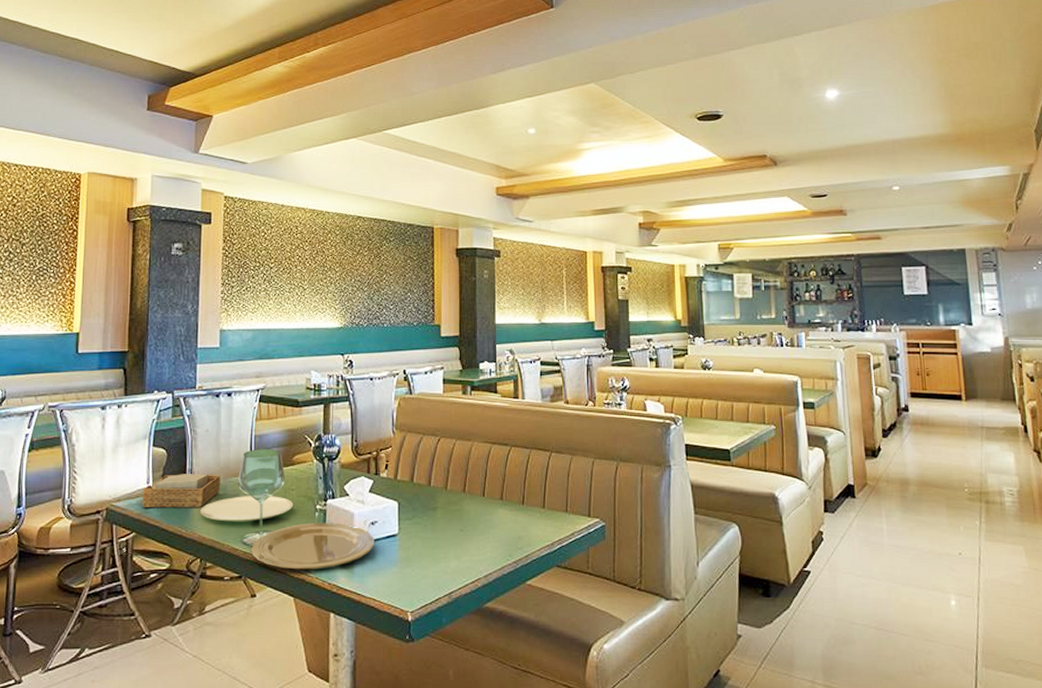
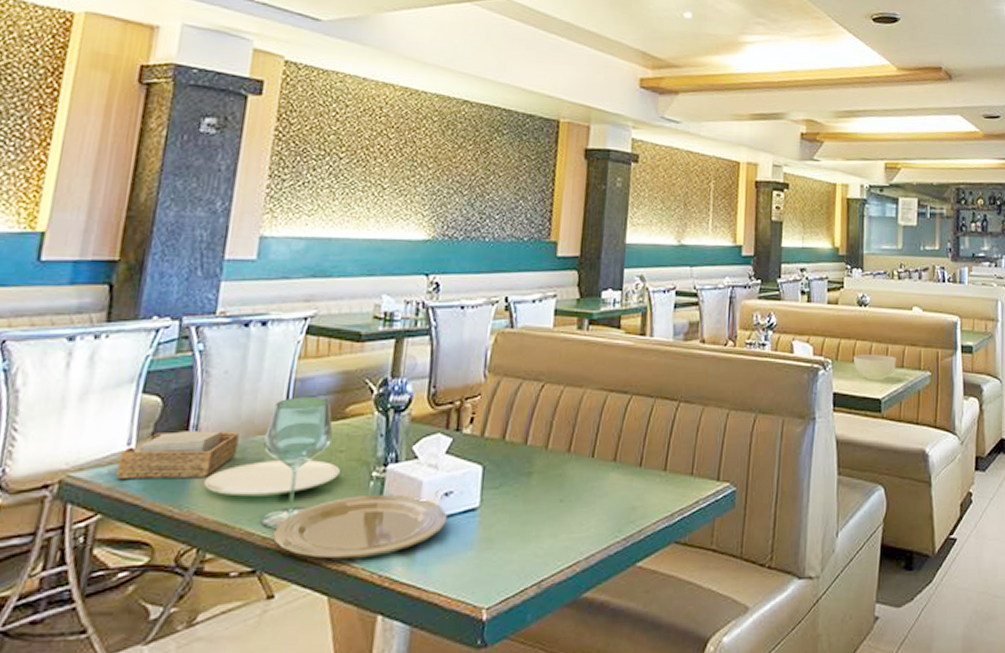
bowl: none [700,411,742,433] -> present [852,354,896,380]

